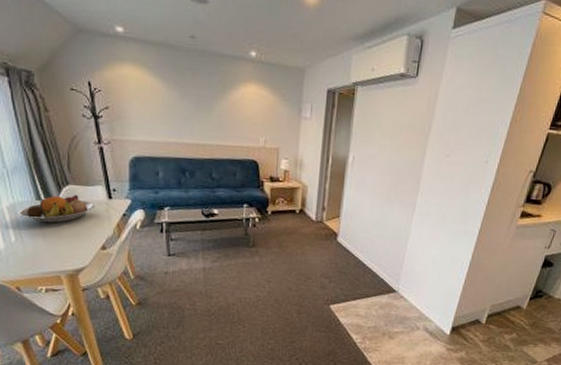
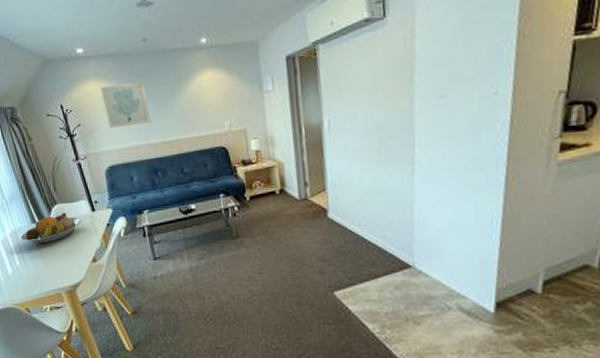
wall art: none [136,73,188,122] -> present [100,81,152,129]

